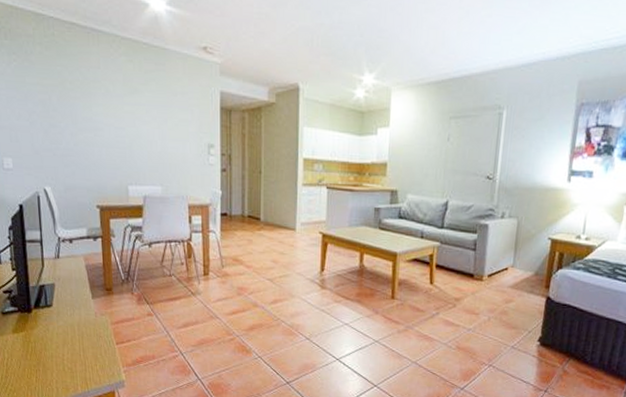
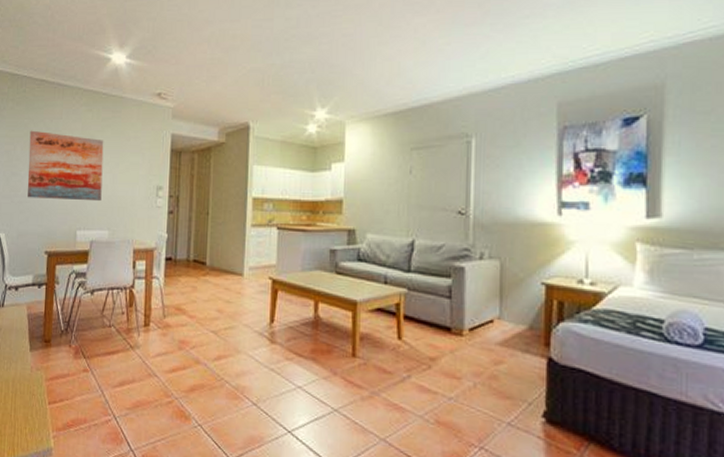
wall art: none [65,79,151,158] -> present [27,130,104,202]

